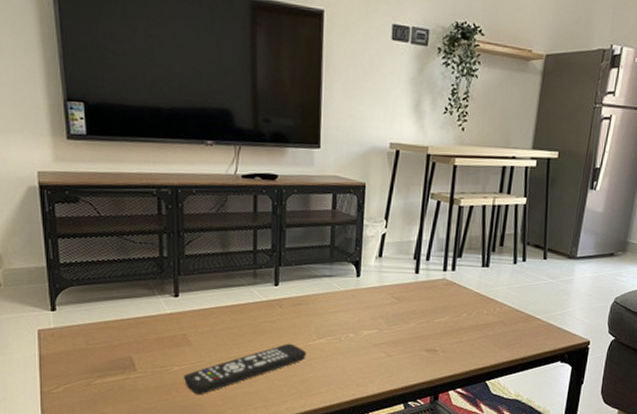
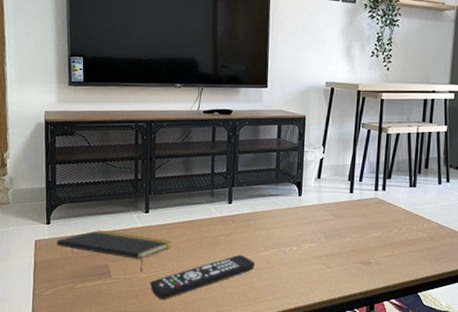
notepad: none [66,317,208,364] -> present [57,230,172,271]

